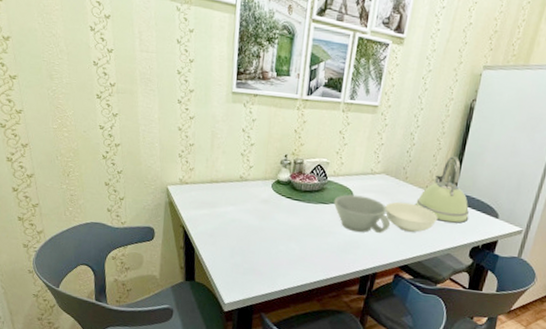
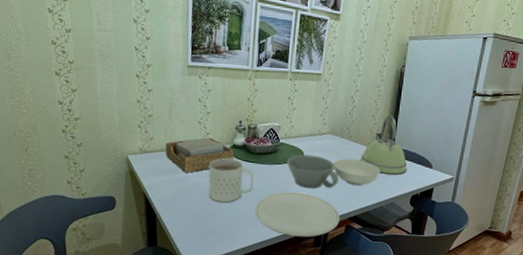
napkin holder: none [205,171,278,208] -> present [165,137,234,173]
mug: none [249,194,298,242] -> present [208,158,254,203]
plate: none [297,234,389,285] -> present [255,191,340,238]

